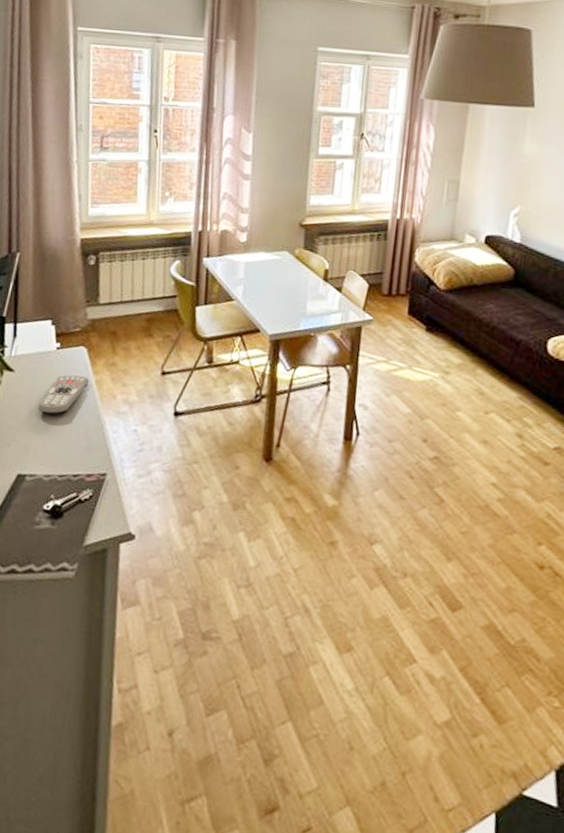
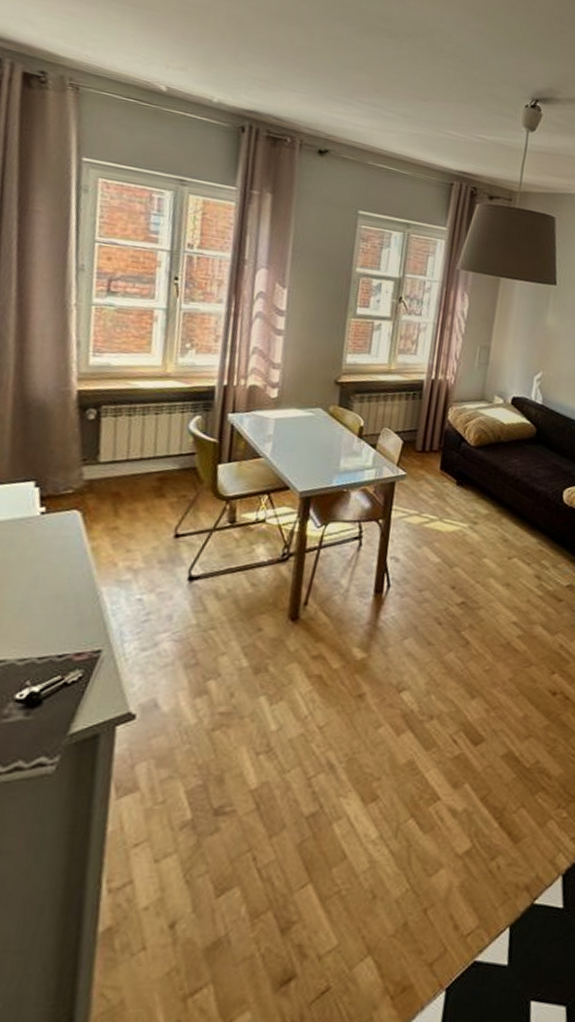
remote control: present [38,375,90,415] -> none [12,543,83,589]

